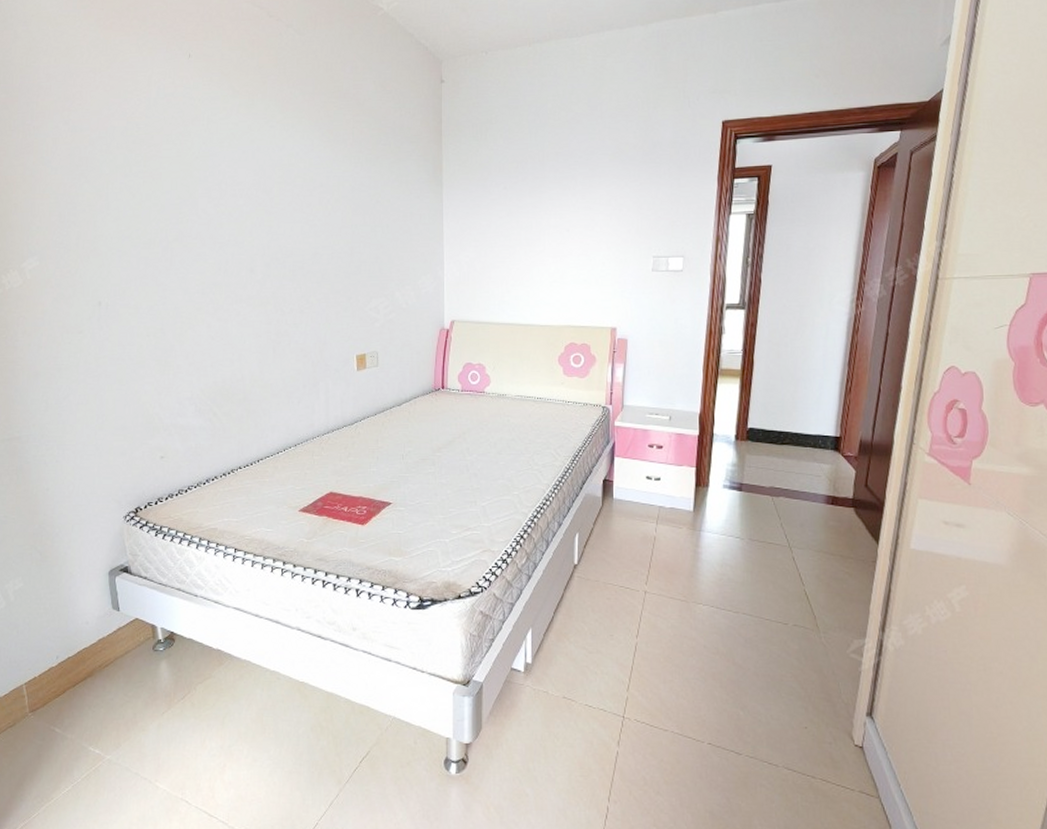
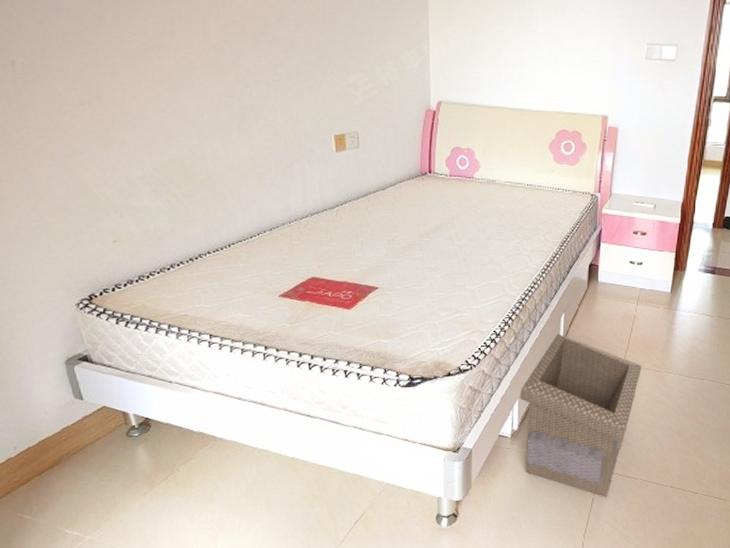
storage basket: none [533,555,666,751] -> present [519,333,642,497]

